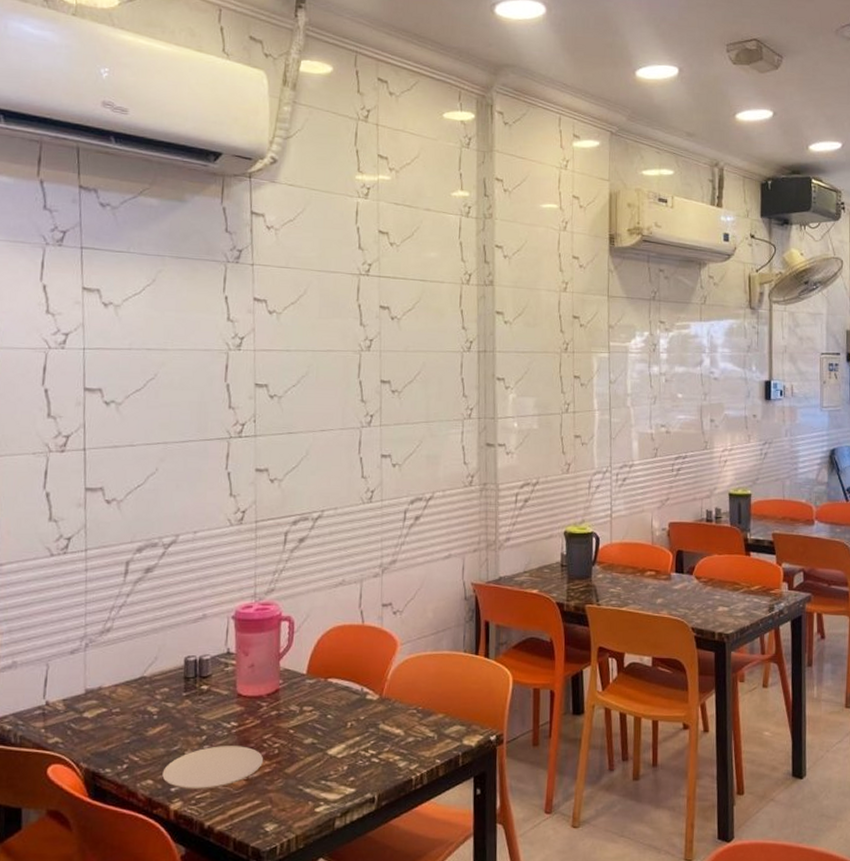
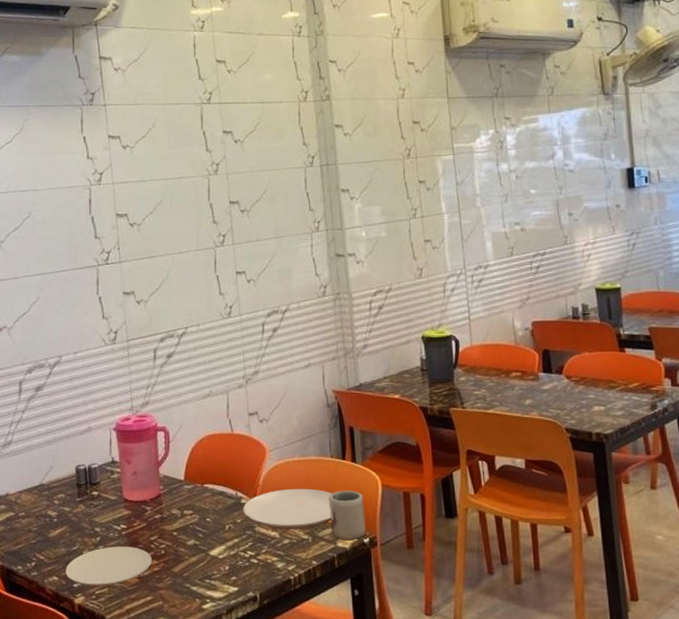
plate: none [368,684,462,726] -> present [243,488,332,529]
cup: none [457,687,495,737] -> present [328,491,367,539]

